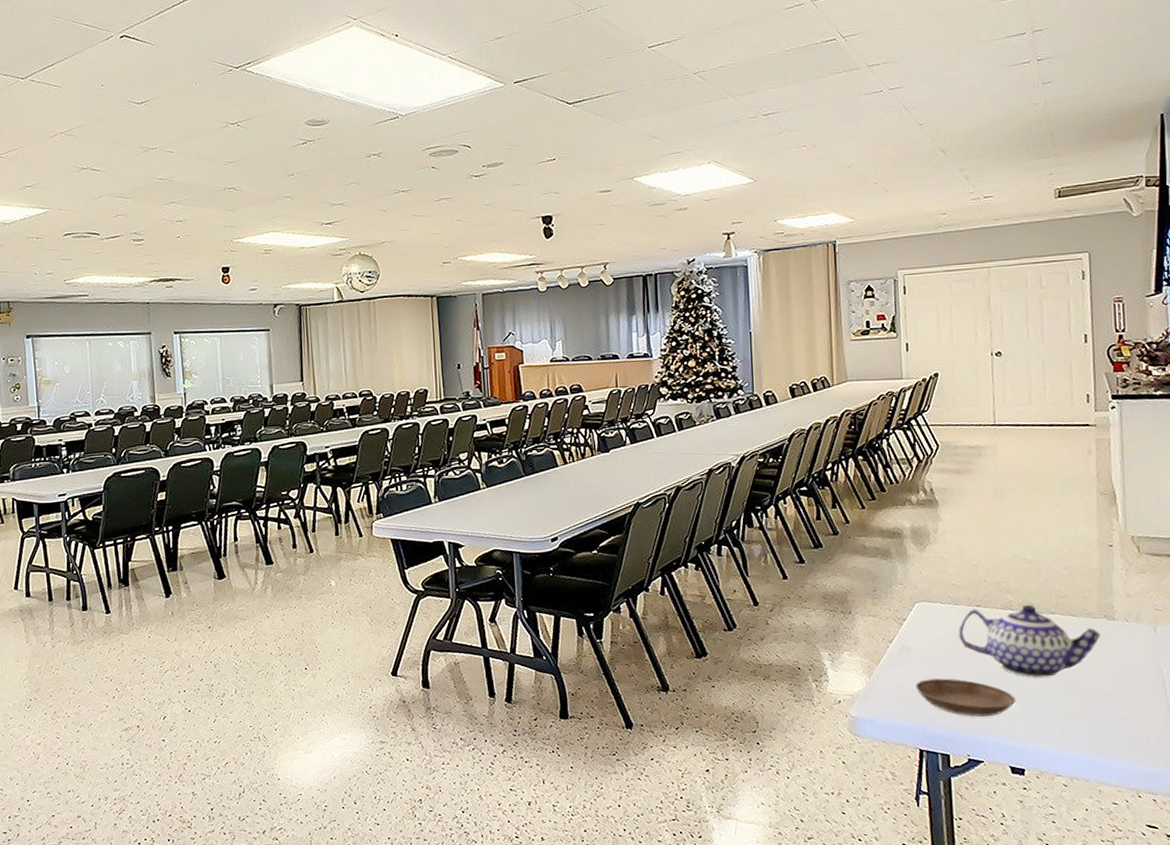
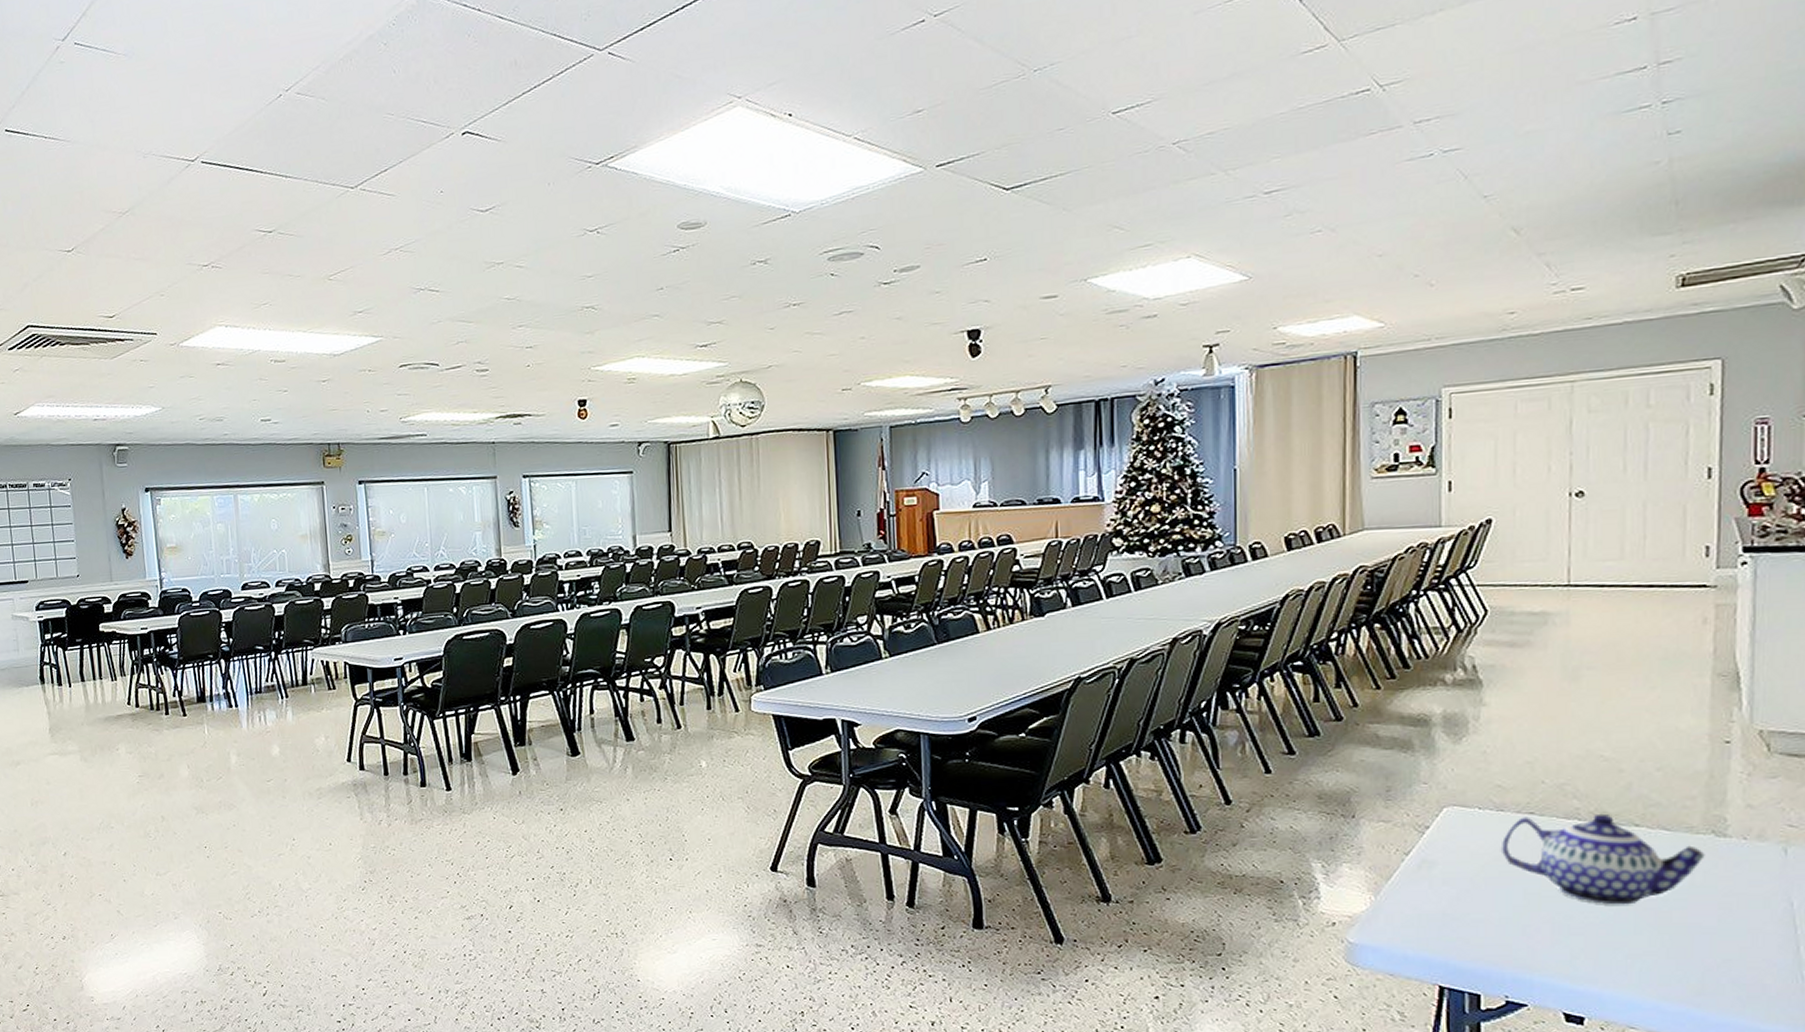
saucer: present [915,677,1016,717] -> none [1437,900,1577,950]

